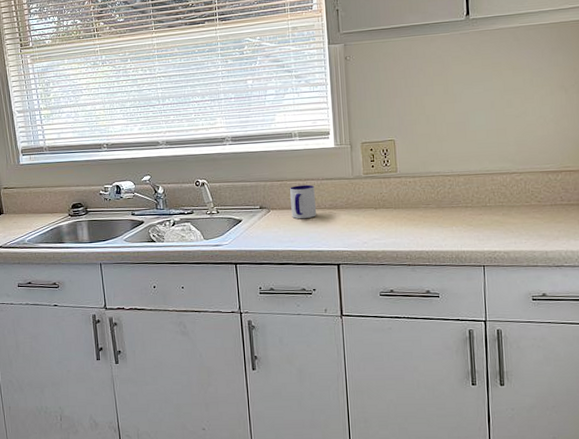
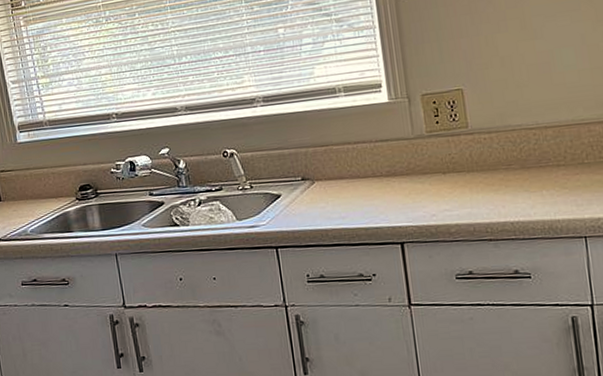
mug: present [290,184,316,219] -> none [337,148,371,191]

